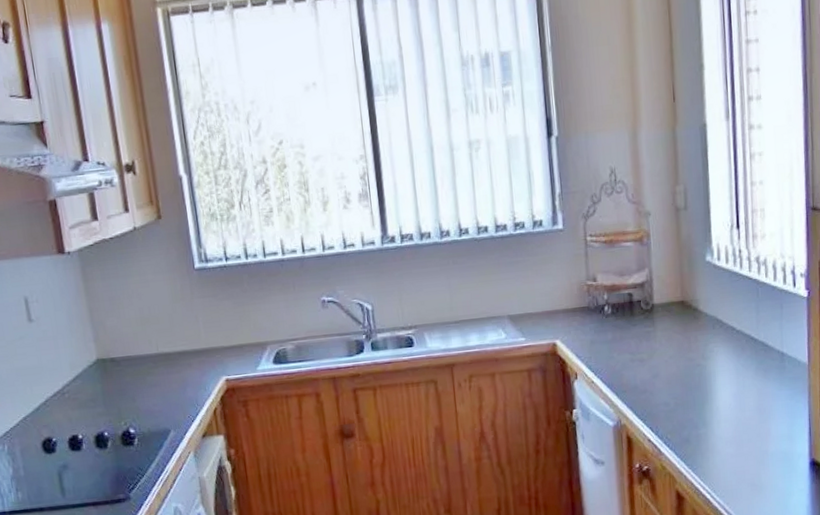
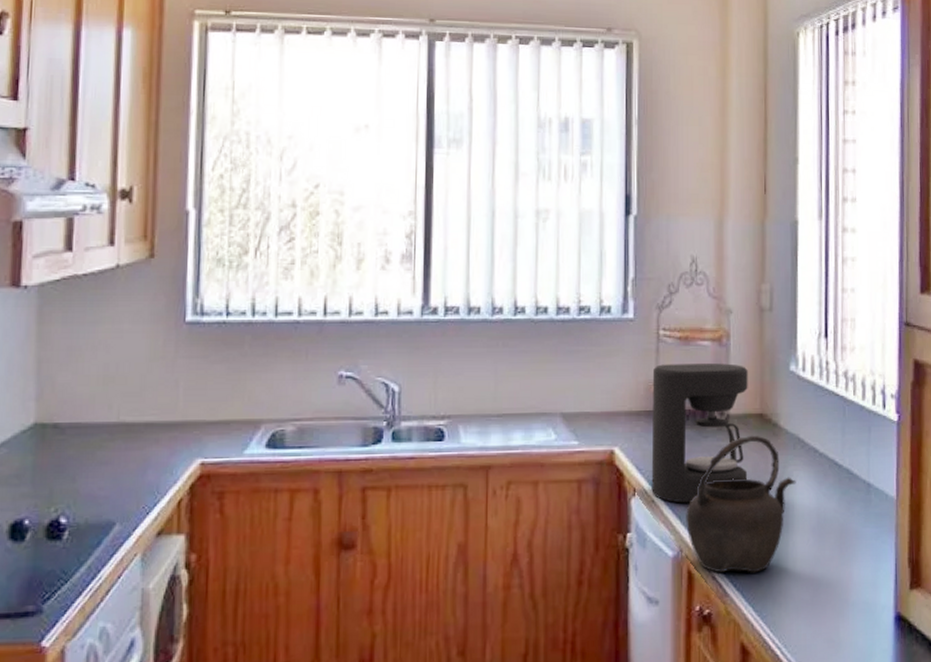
coffee maker: none [583,260,674,382] -> present [651,363,748,503]
kettle: none [622,319,717,437] -> present [686,435,796,573]

